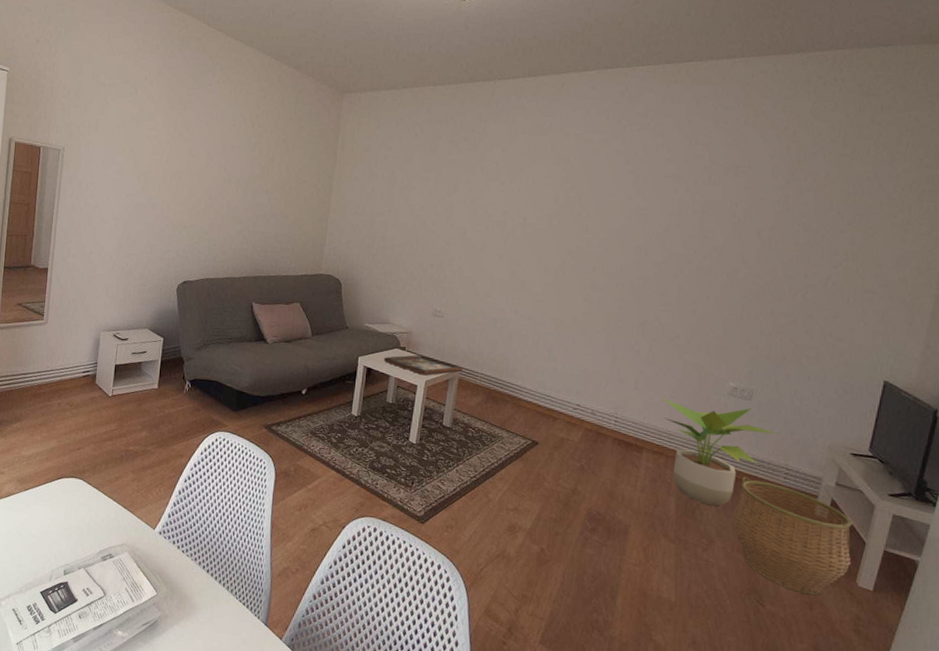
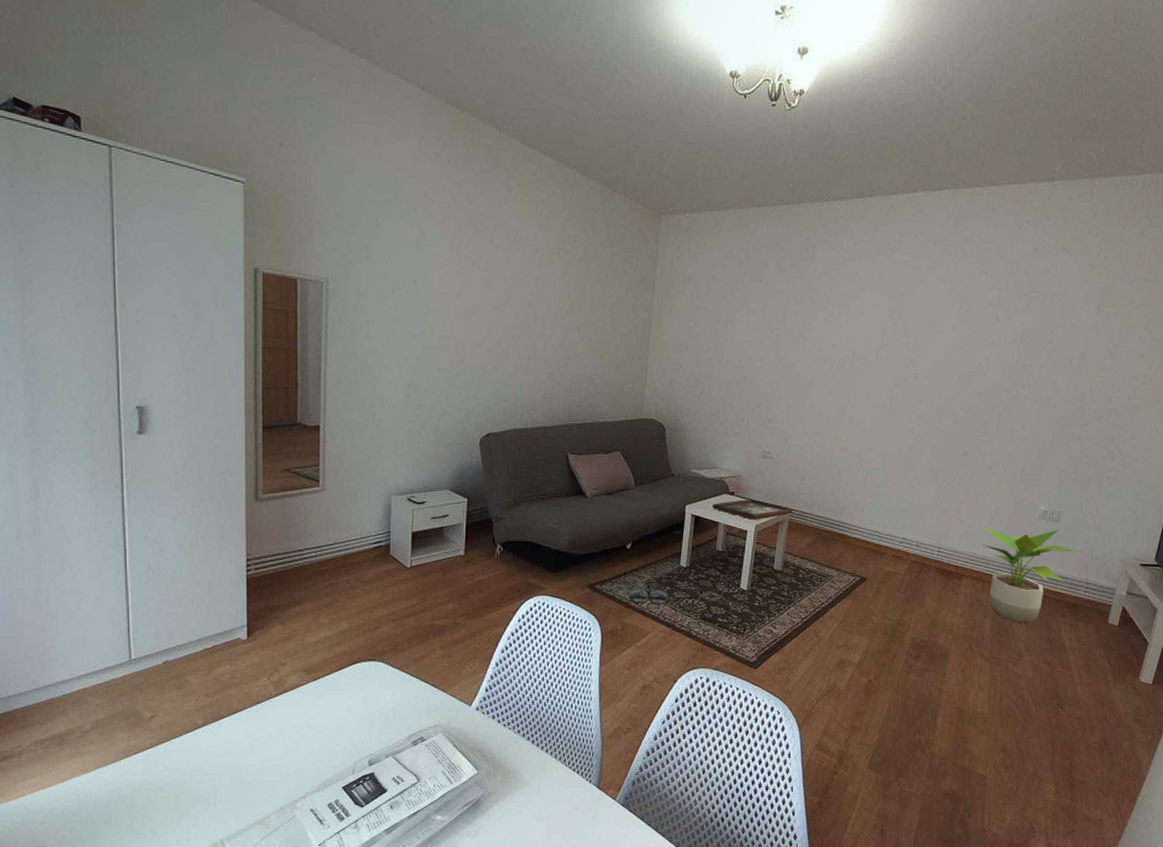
slippers: none [302,426,340,450] -> present [629,582,669,604]
basket: present [731,477,853,596] -> none [1038,594,1139,694]

